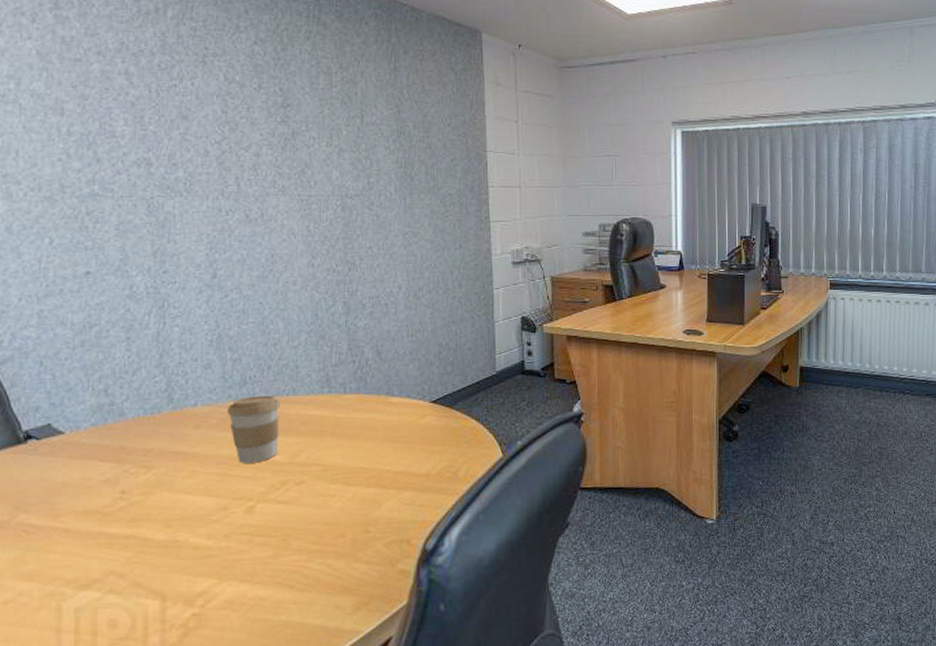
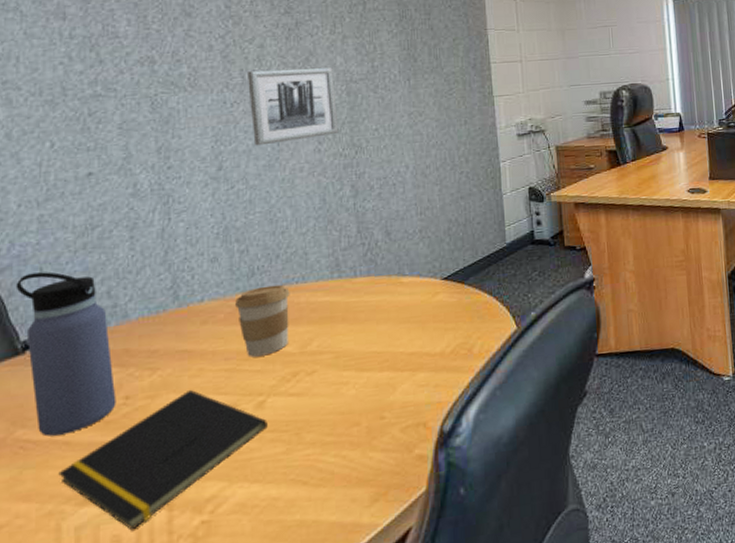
water bottle: none [17,366,113,523] -> present [16,272,116,437]
notepad: none [59,489,257,616] -> present [58,389,268,531]
wall art: none [243,180,333,256] -> present [248,67,339,146]

